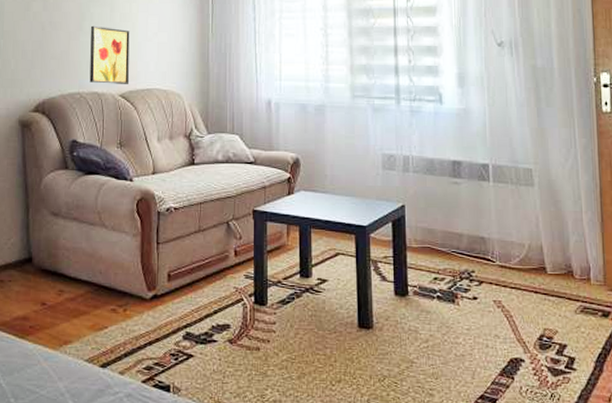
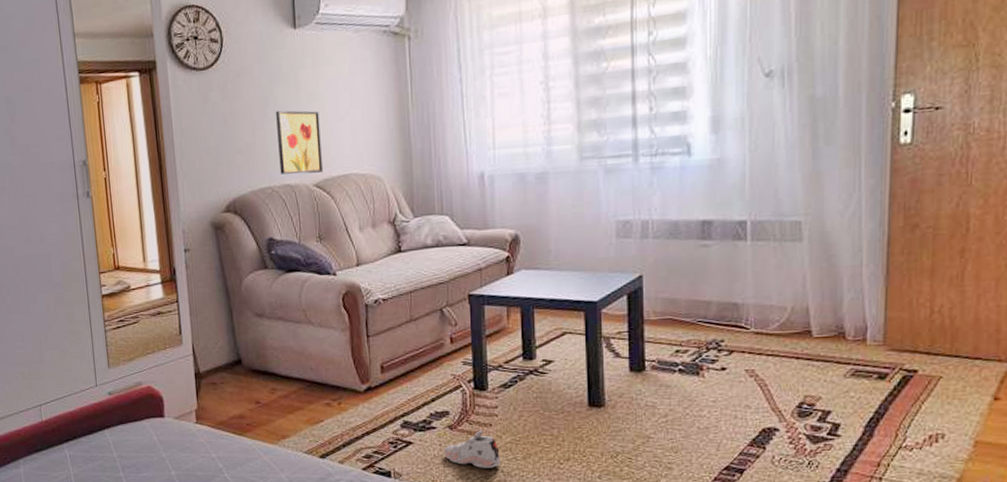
shoe: none [223,346,276,387] -> present [444,430,500,468]

